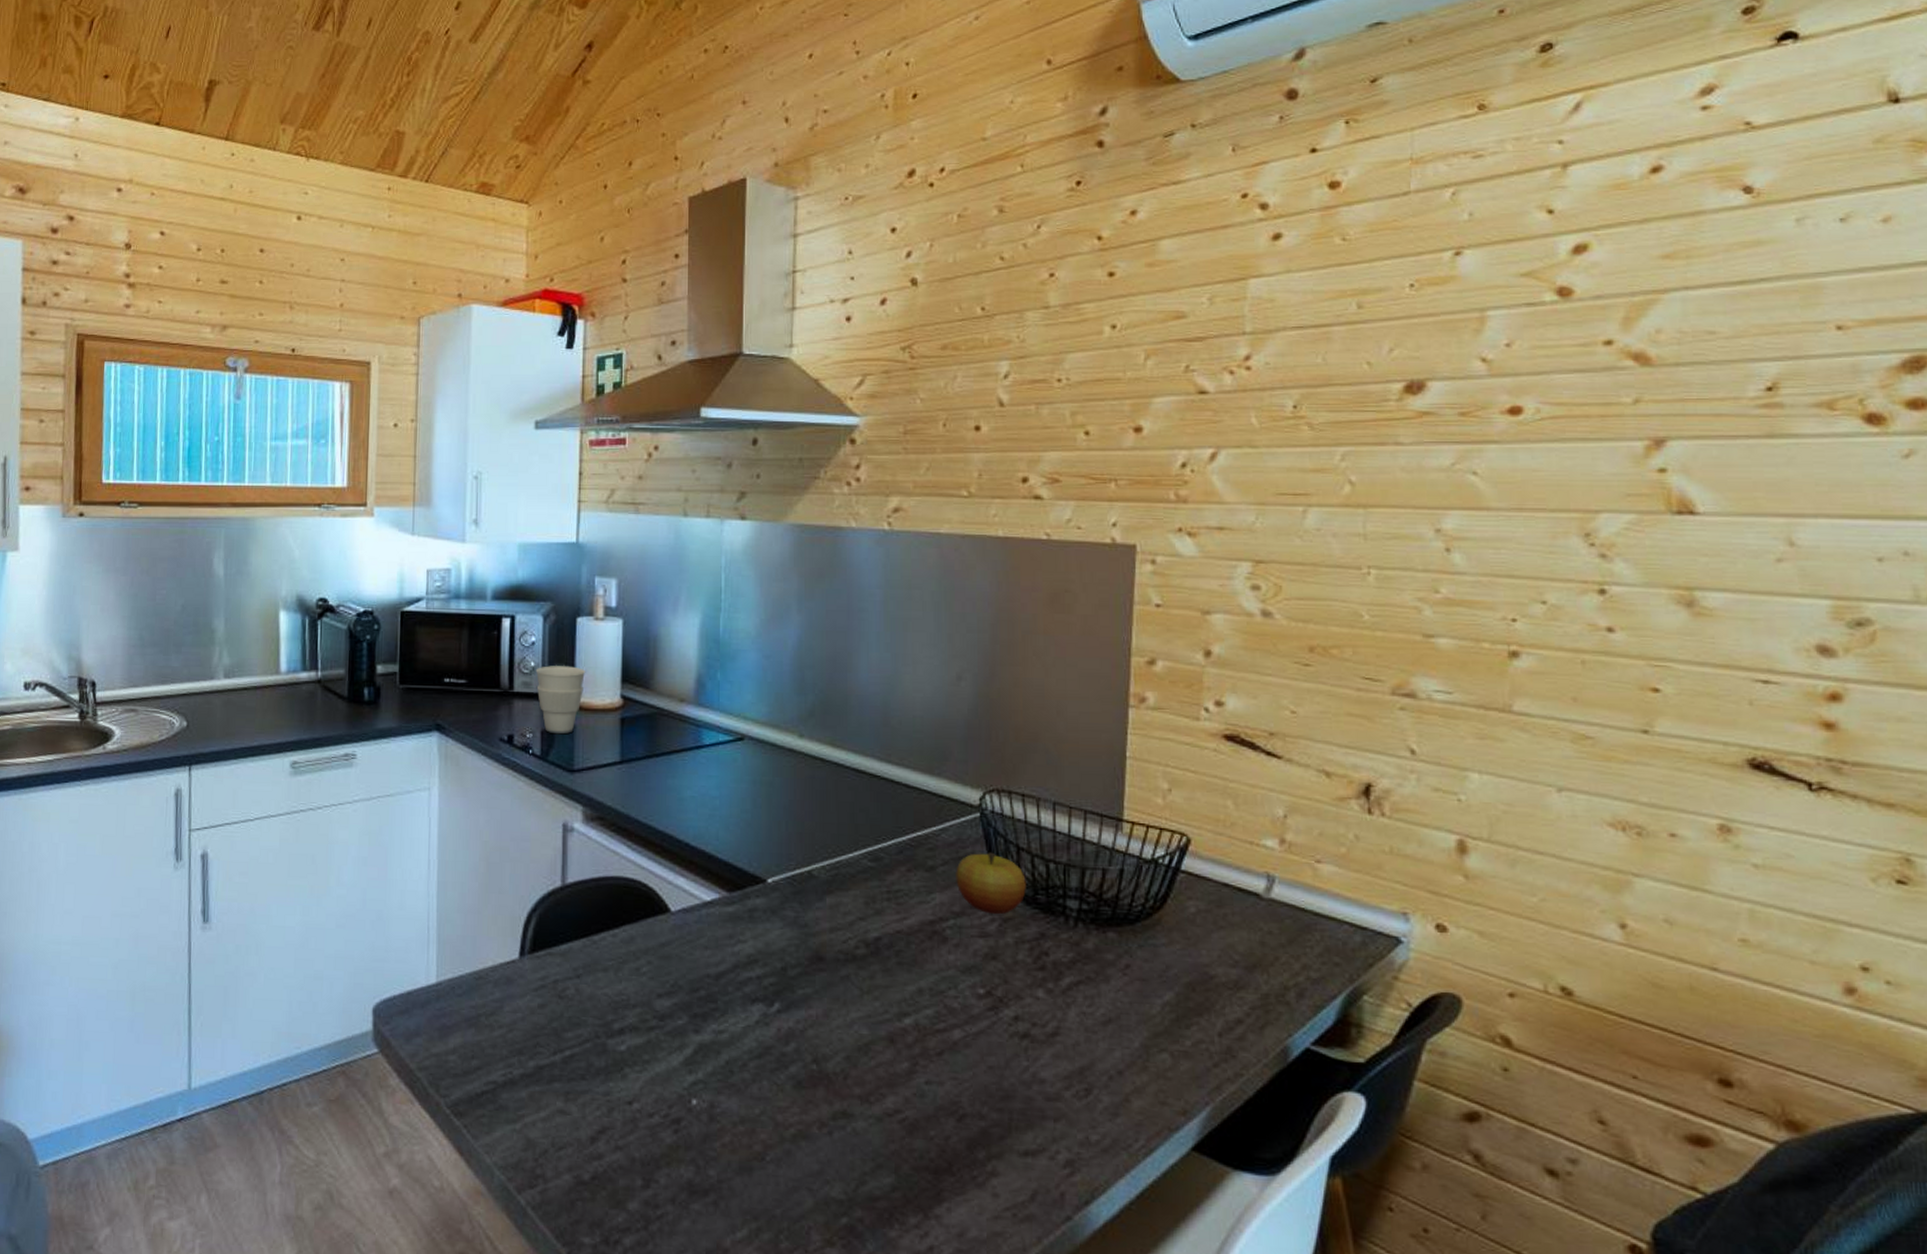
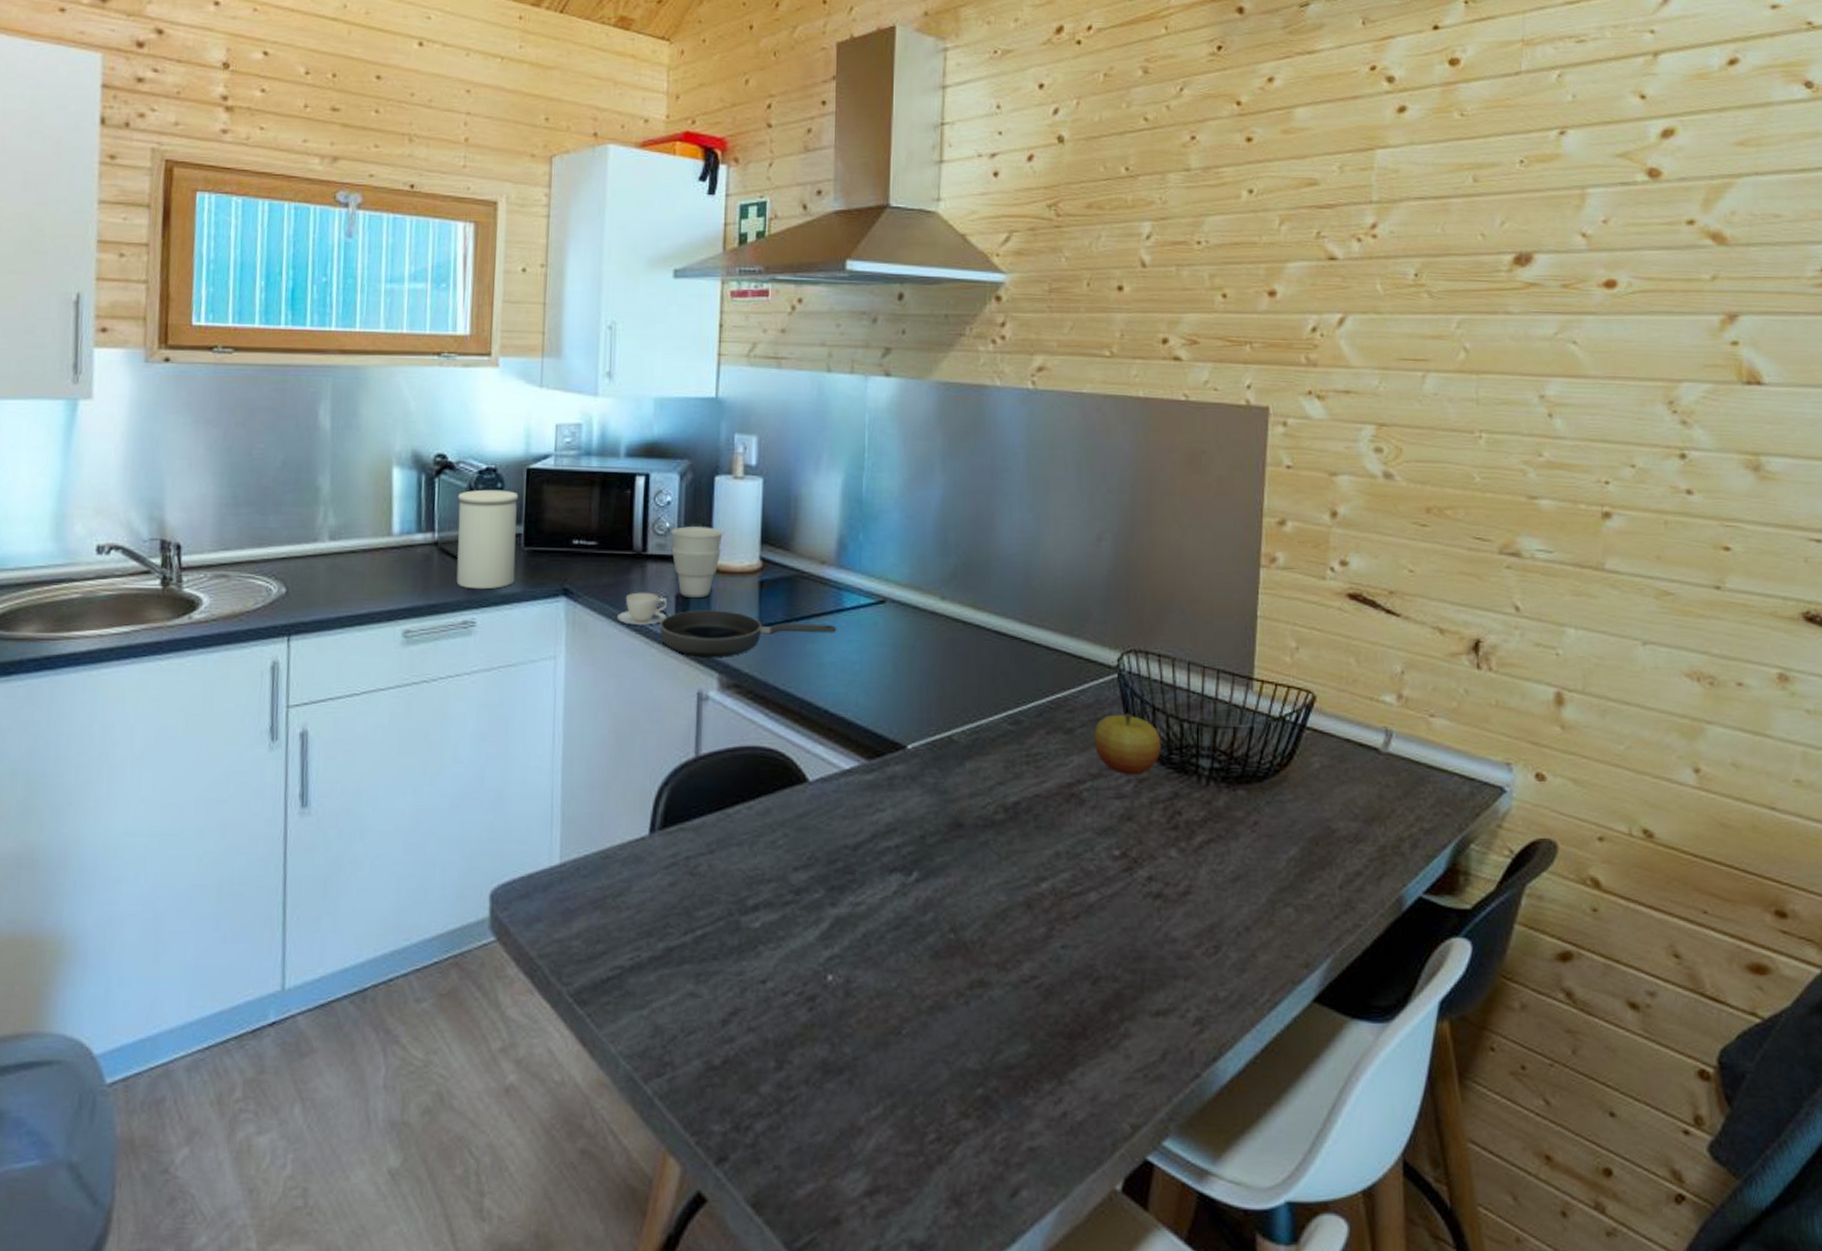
canister: none [338,631,394,725] -> present [456,489,519,590]
teacup: none [486,728,534,759] -> present [617,592,668,625]
frying pan: none [526,745,697,791] -> present [659,610,837,657]

